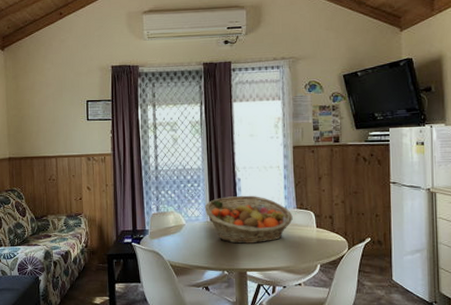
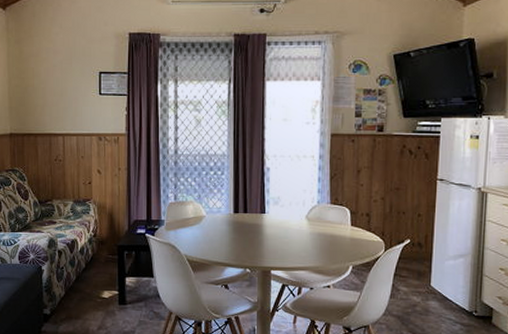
fruit basket: present [204,195,293,244] -> none [228,186,326,240]

